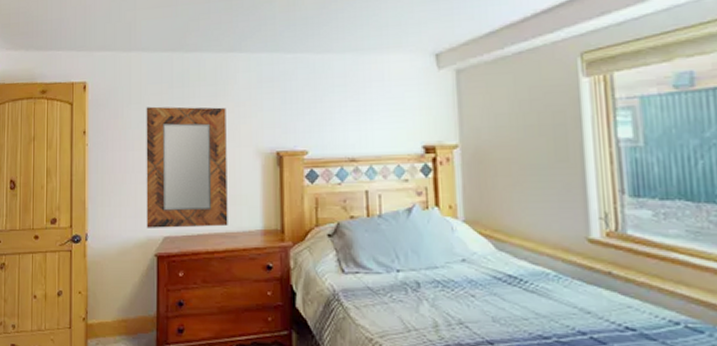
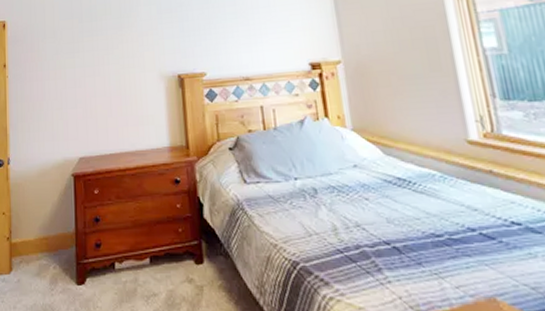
home mirror: present [146,106,228,228] -> none [59,37,137,150]

